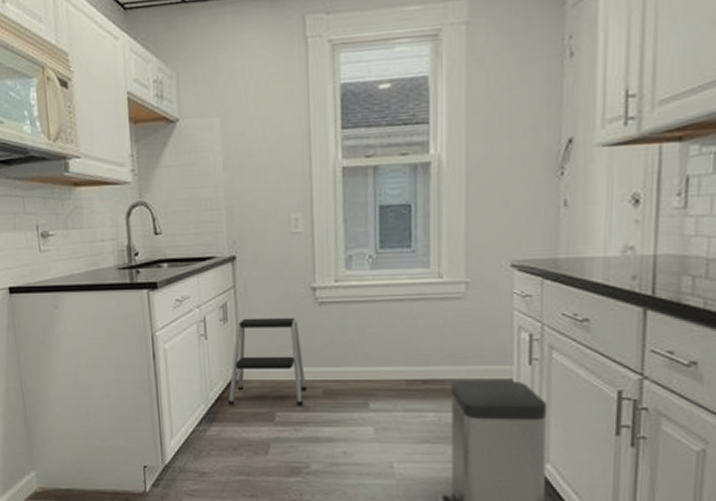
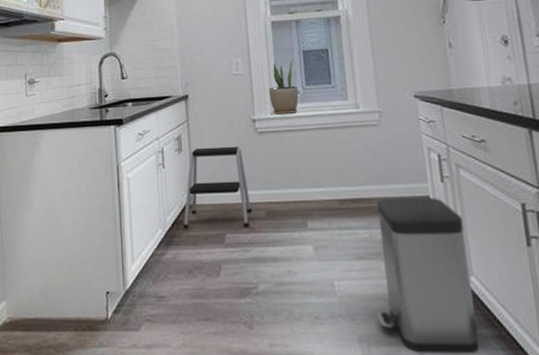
potted plant: none [333,216,371,284] -> present [268,59,299,116]

